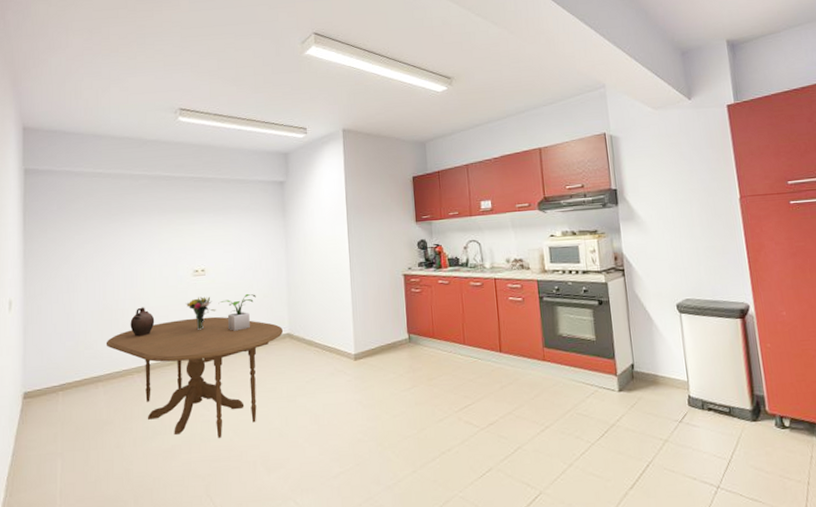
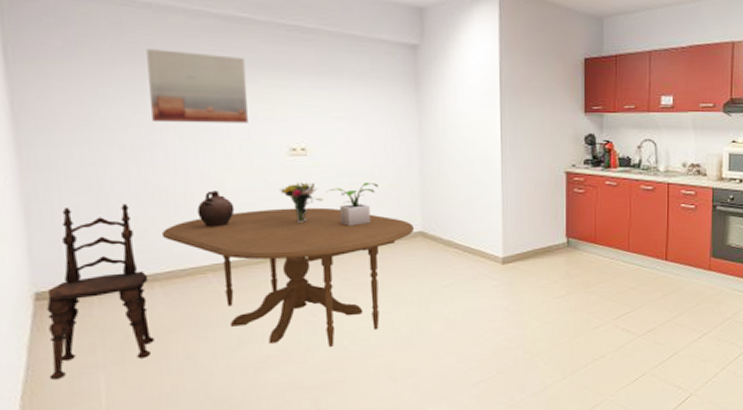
dining chair: none [26,321,95,465] -> present [46,204,154,381]
wall art: none [106,204,167,258] -> present [146,49,248,124]

